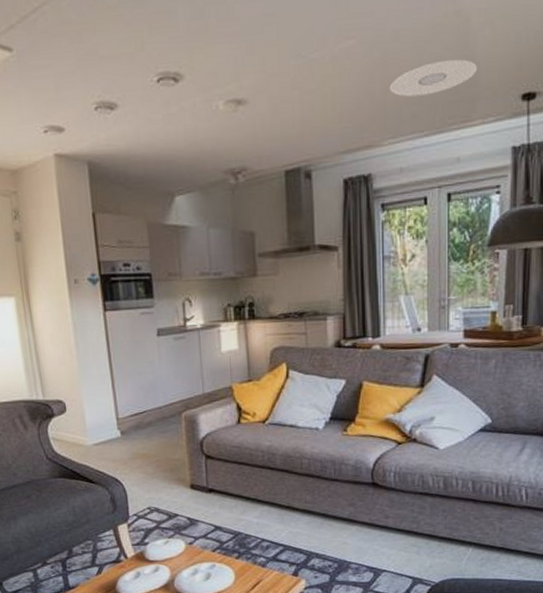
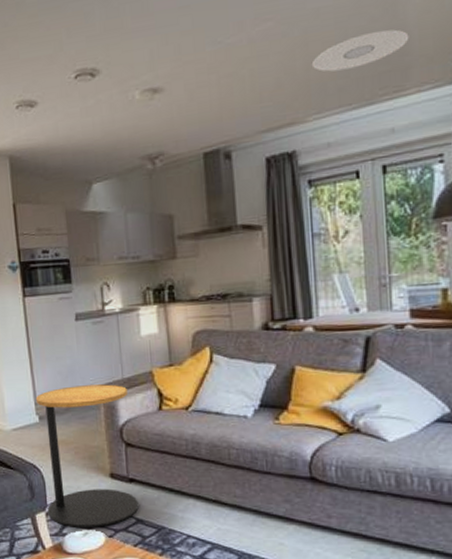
side table: none [117,399,217,537] -> present [35,384,139,527]

